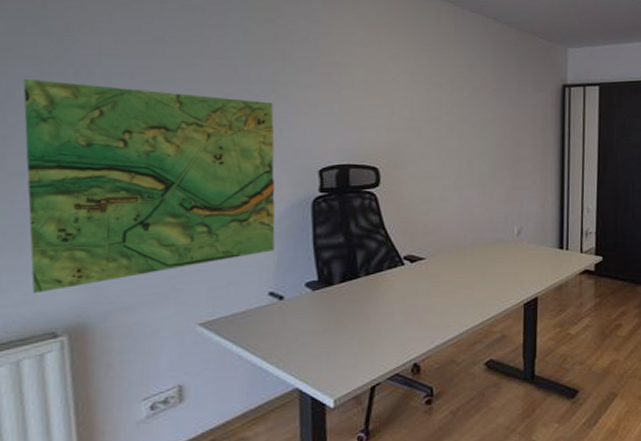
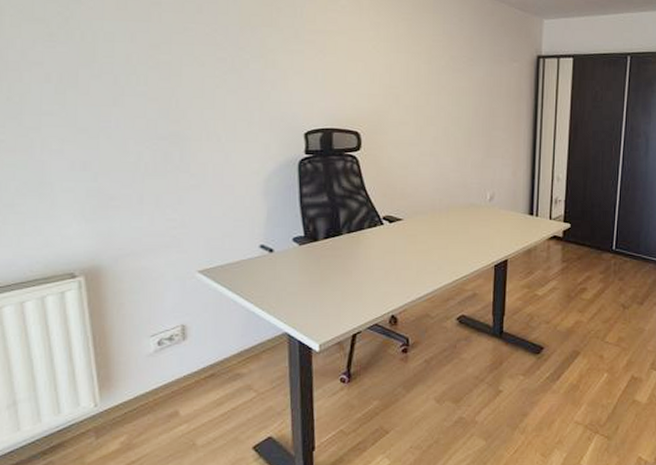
map: present [23,79,275,294] -> none [35,41,265,238]

